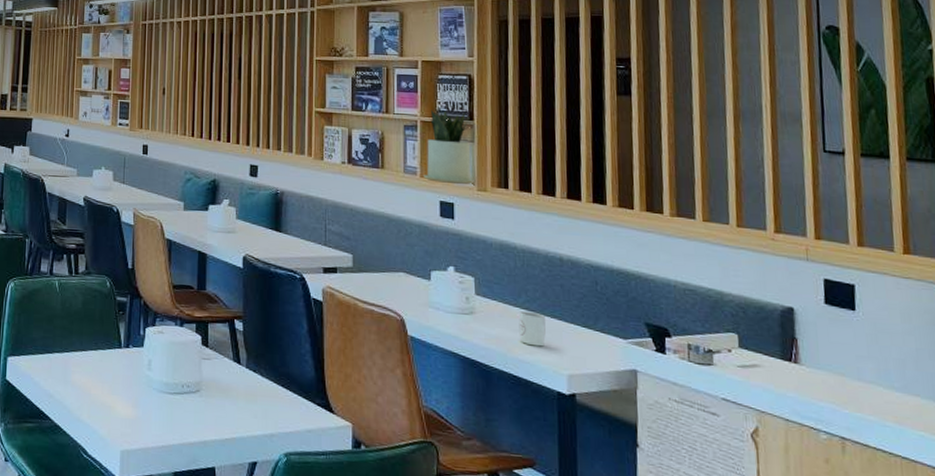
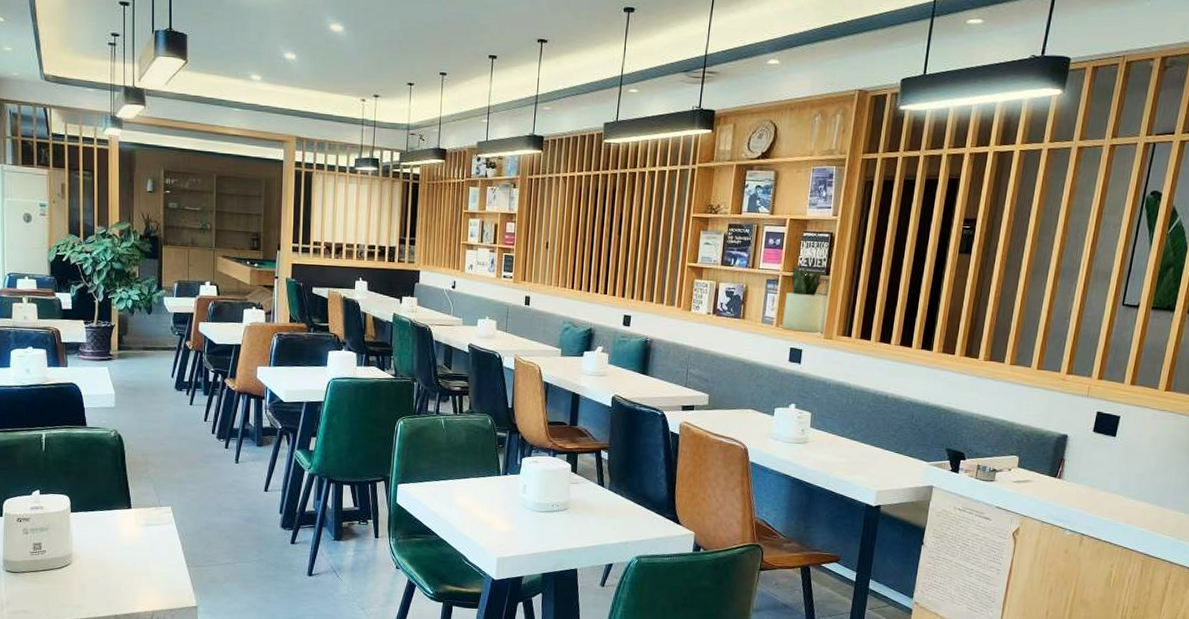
mug: present [518,311,546,347] -> none [842,440,866,469]

